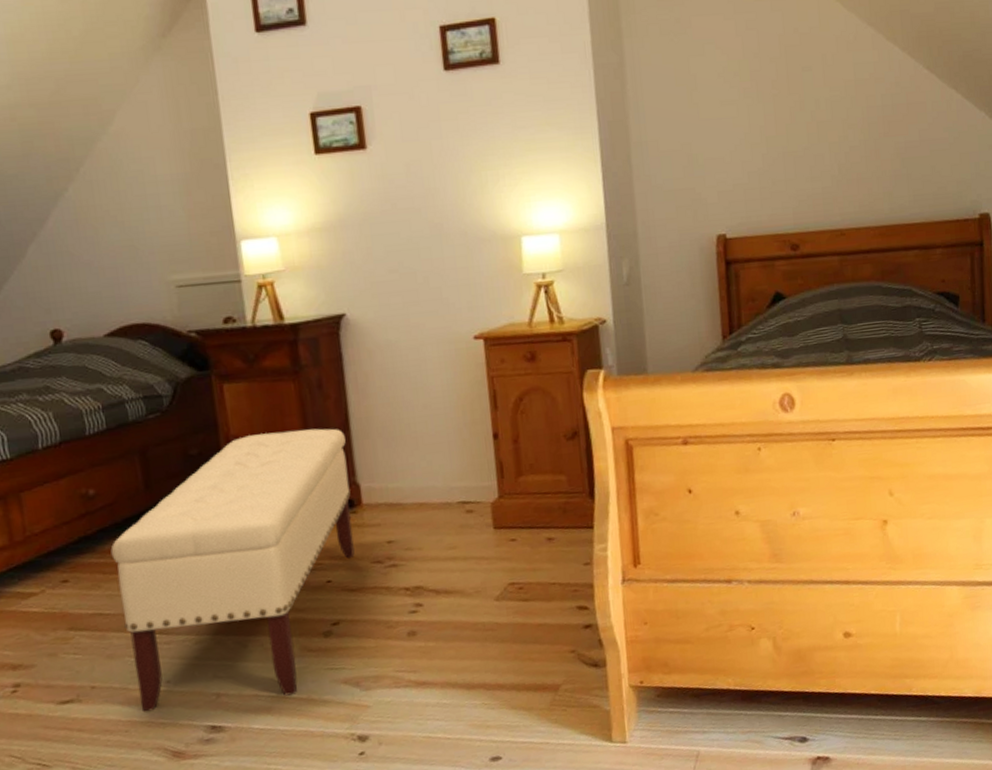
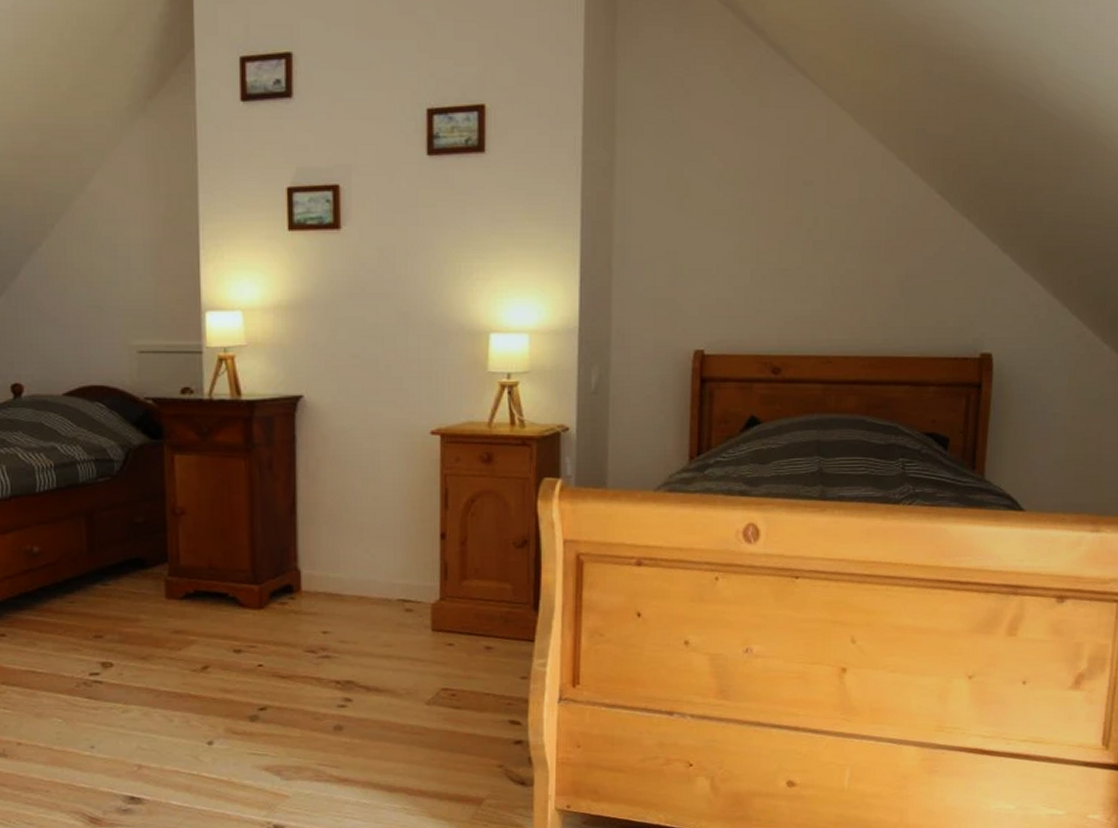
bench: present [110,428,355,712] -> none [49,508,291,776]

